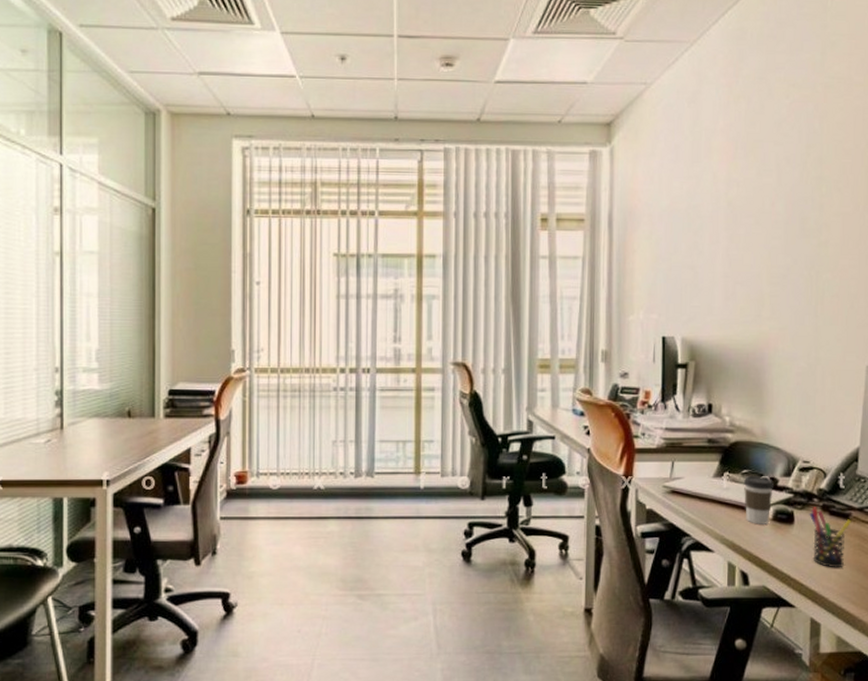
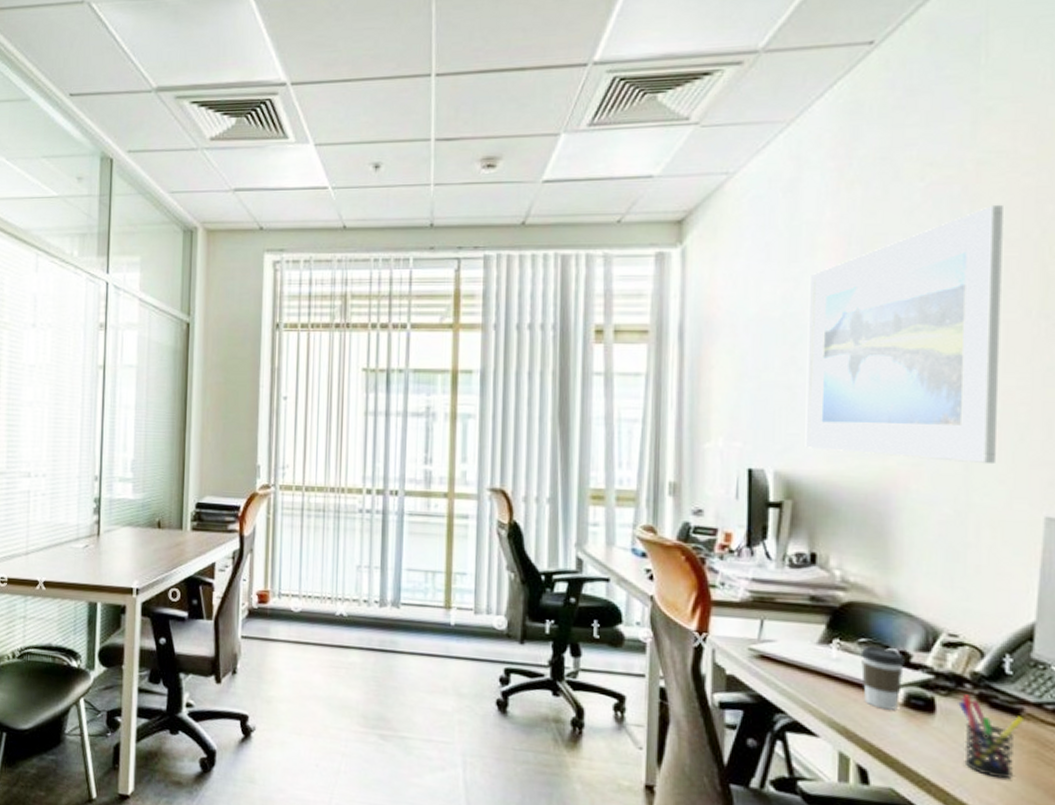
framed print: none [704,120,842,327] -> present [805,204,1003,465]

